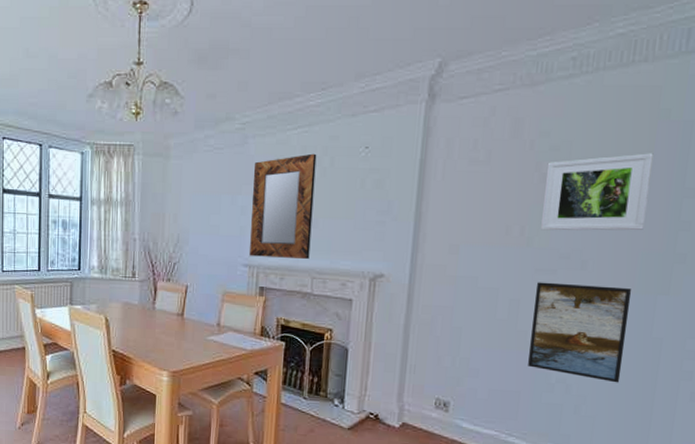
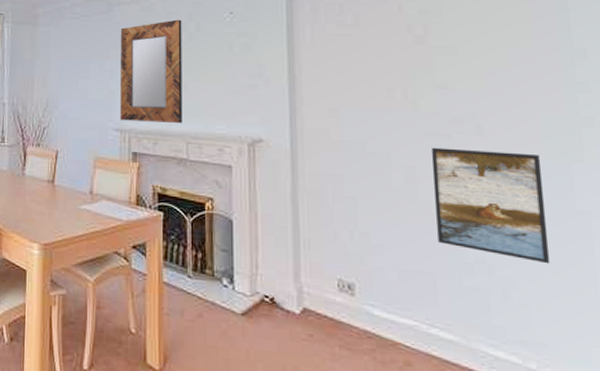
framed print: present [541,153,654,231] -> none [419,14,538,93]

